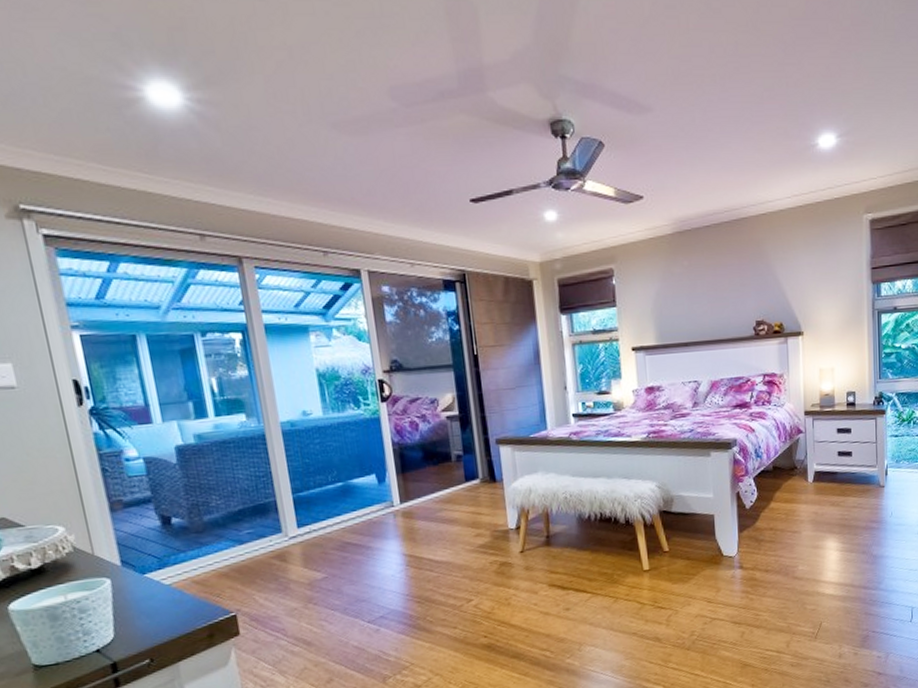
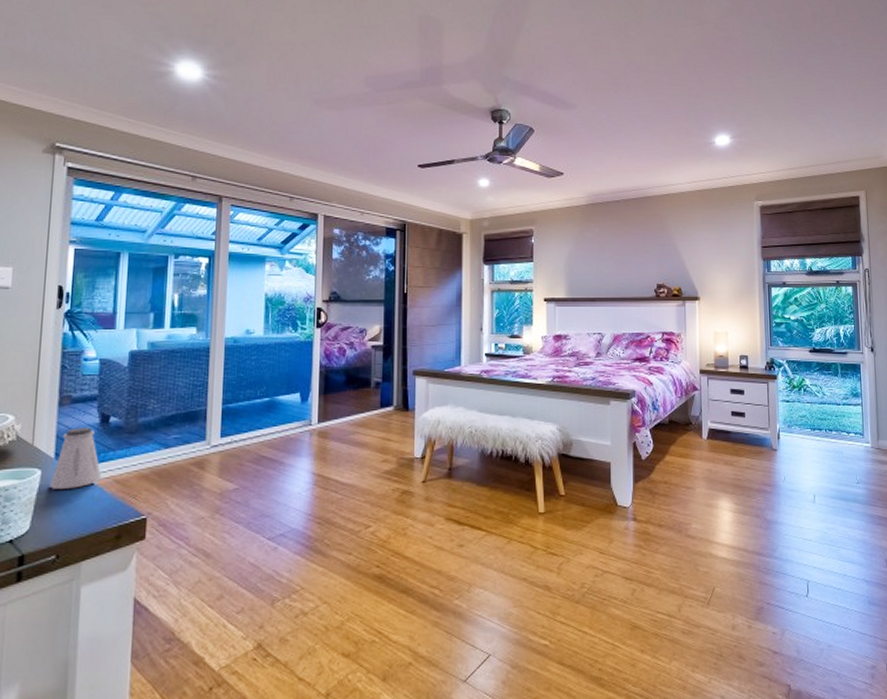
saltshaker: none [123,530,179,597] -> present [50,427,102,489]

